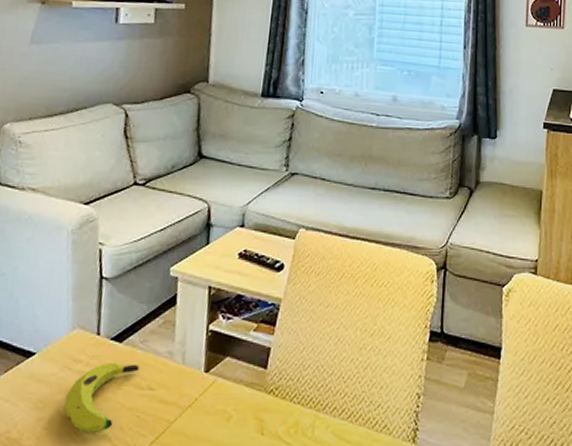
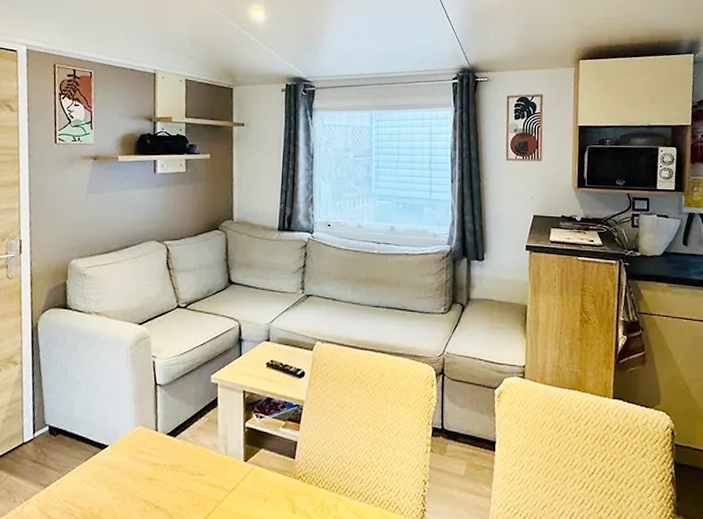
banana: present [63,363,140,434] -> none [133,454,191,511]

